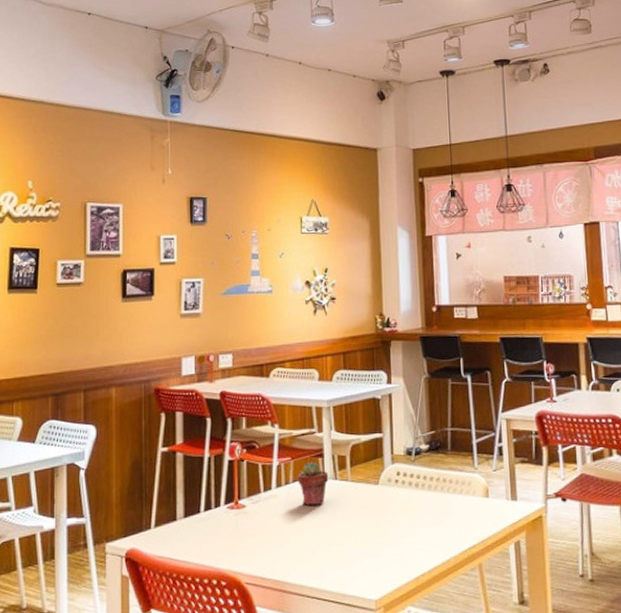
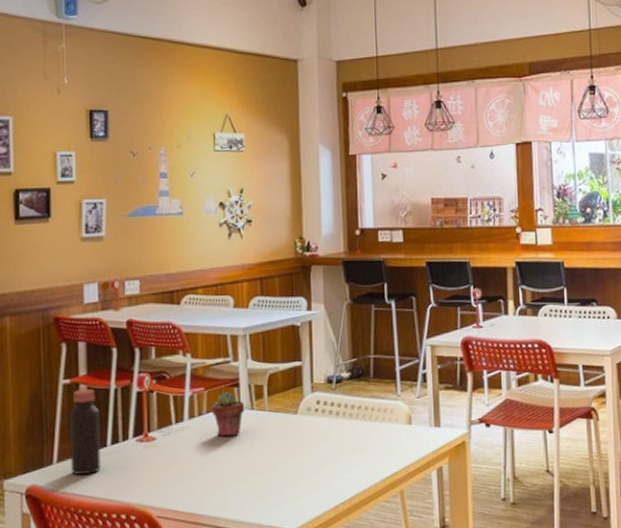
bottle: none [166,457,195,540] -> present [69,389,101,475]

